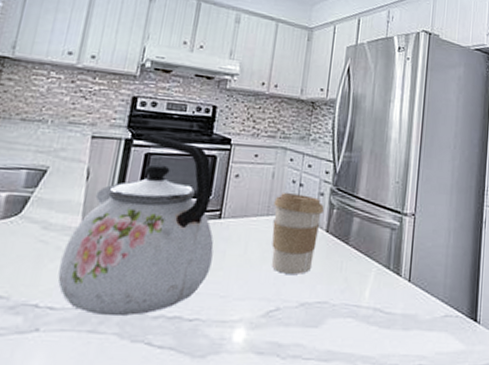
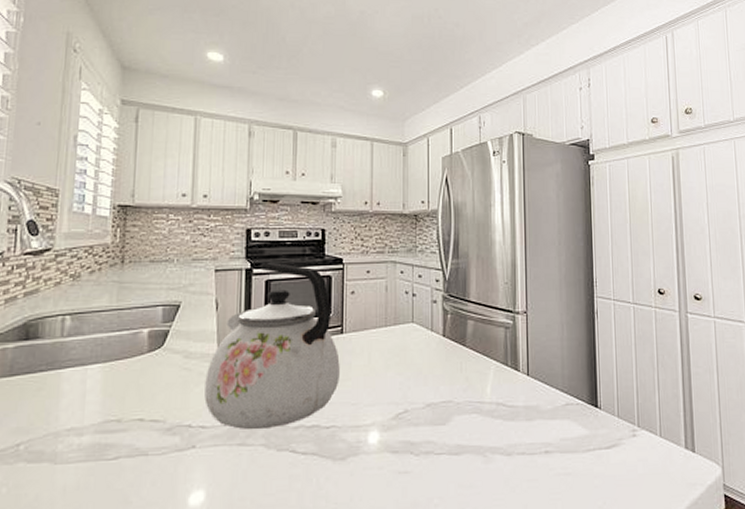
coffee cup: present [271,193,324,274] -> none [390,304,438,378]

